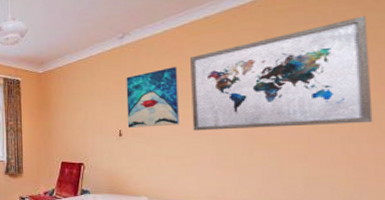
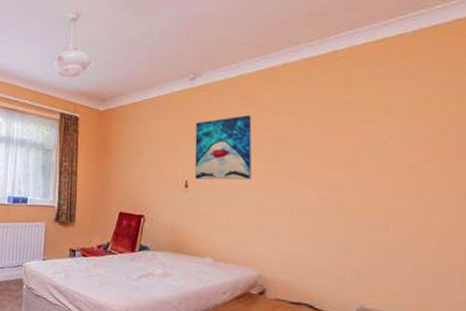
wall art: present [190,16,373,131] -> none [266,77,459,193]

